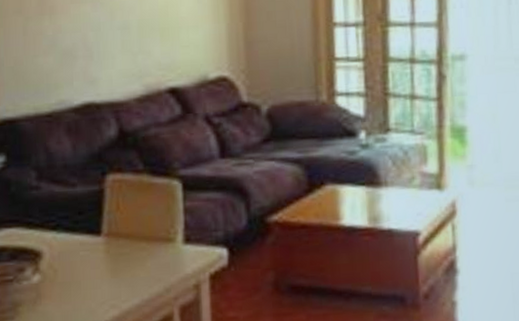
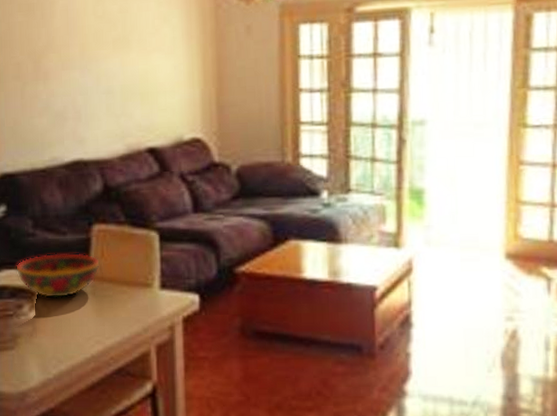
bowl: none [17,206,115,260] -> present [16,252,100,299]

